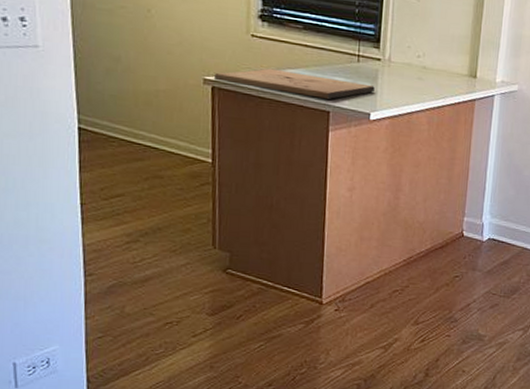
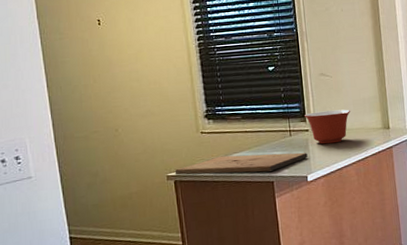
mixing bowl: none [378,39,434,82] -> present [304,109,350,144]

